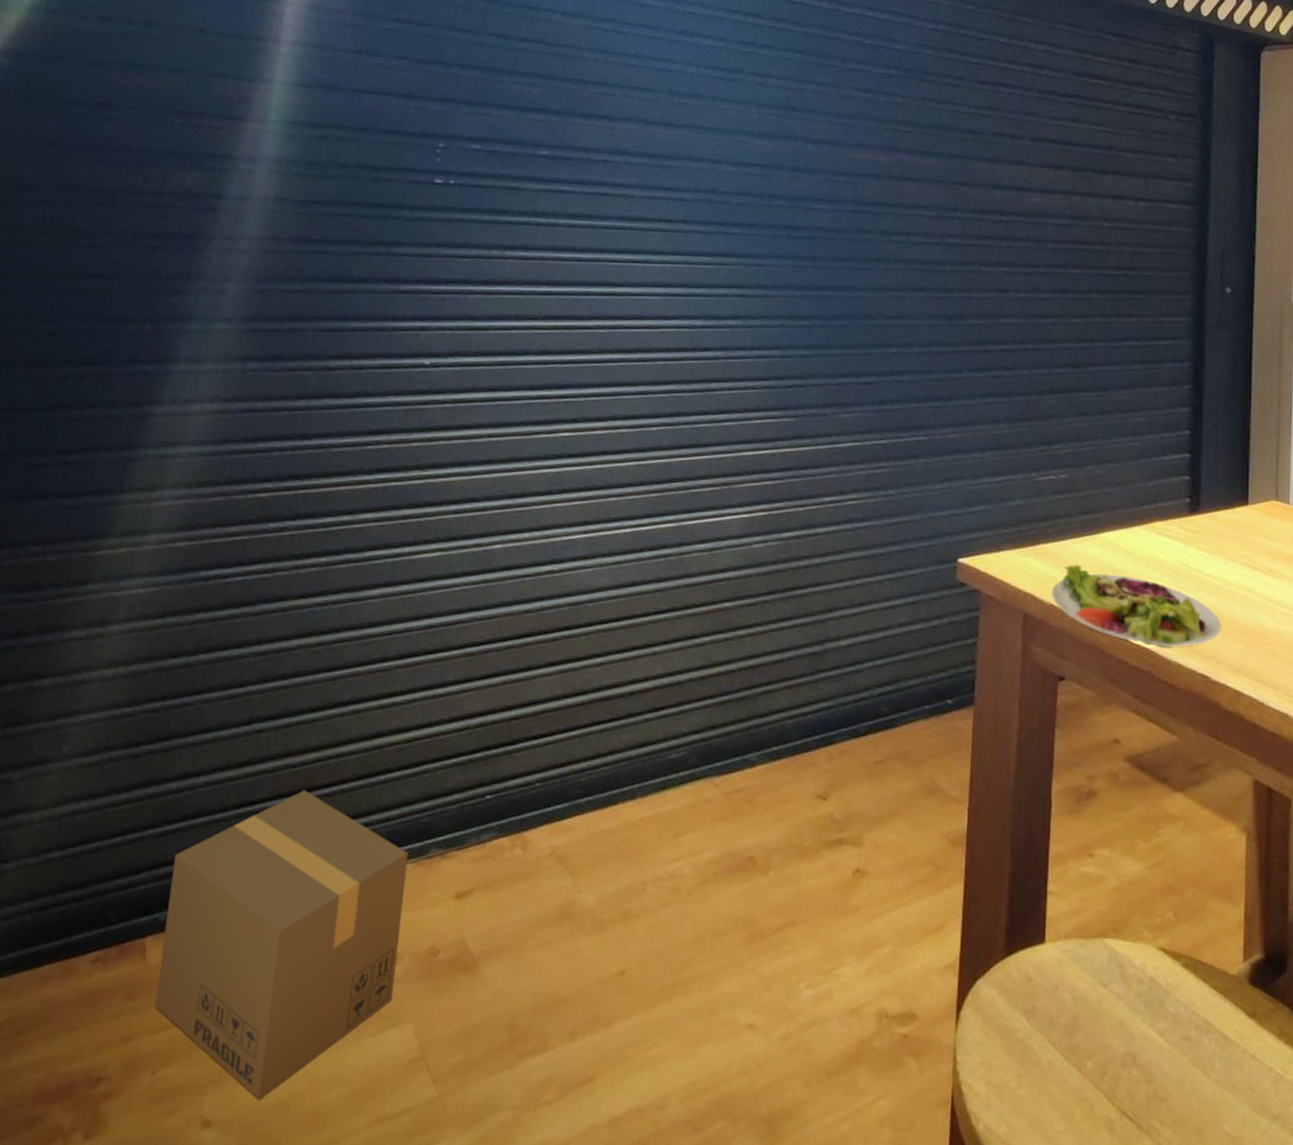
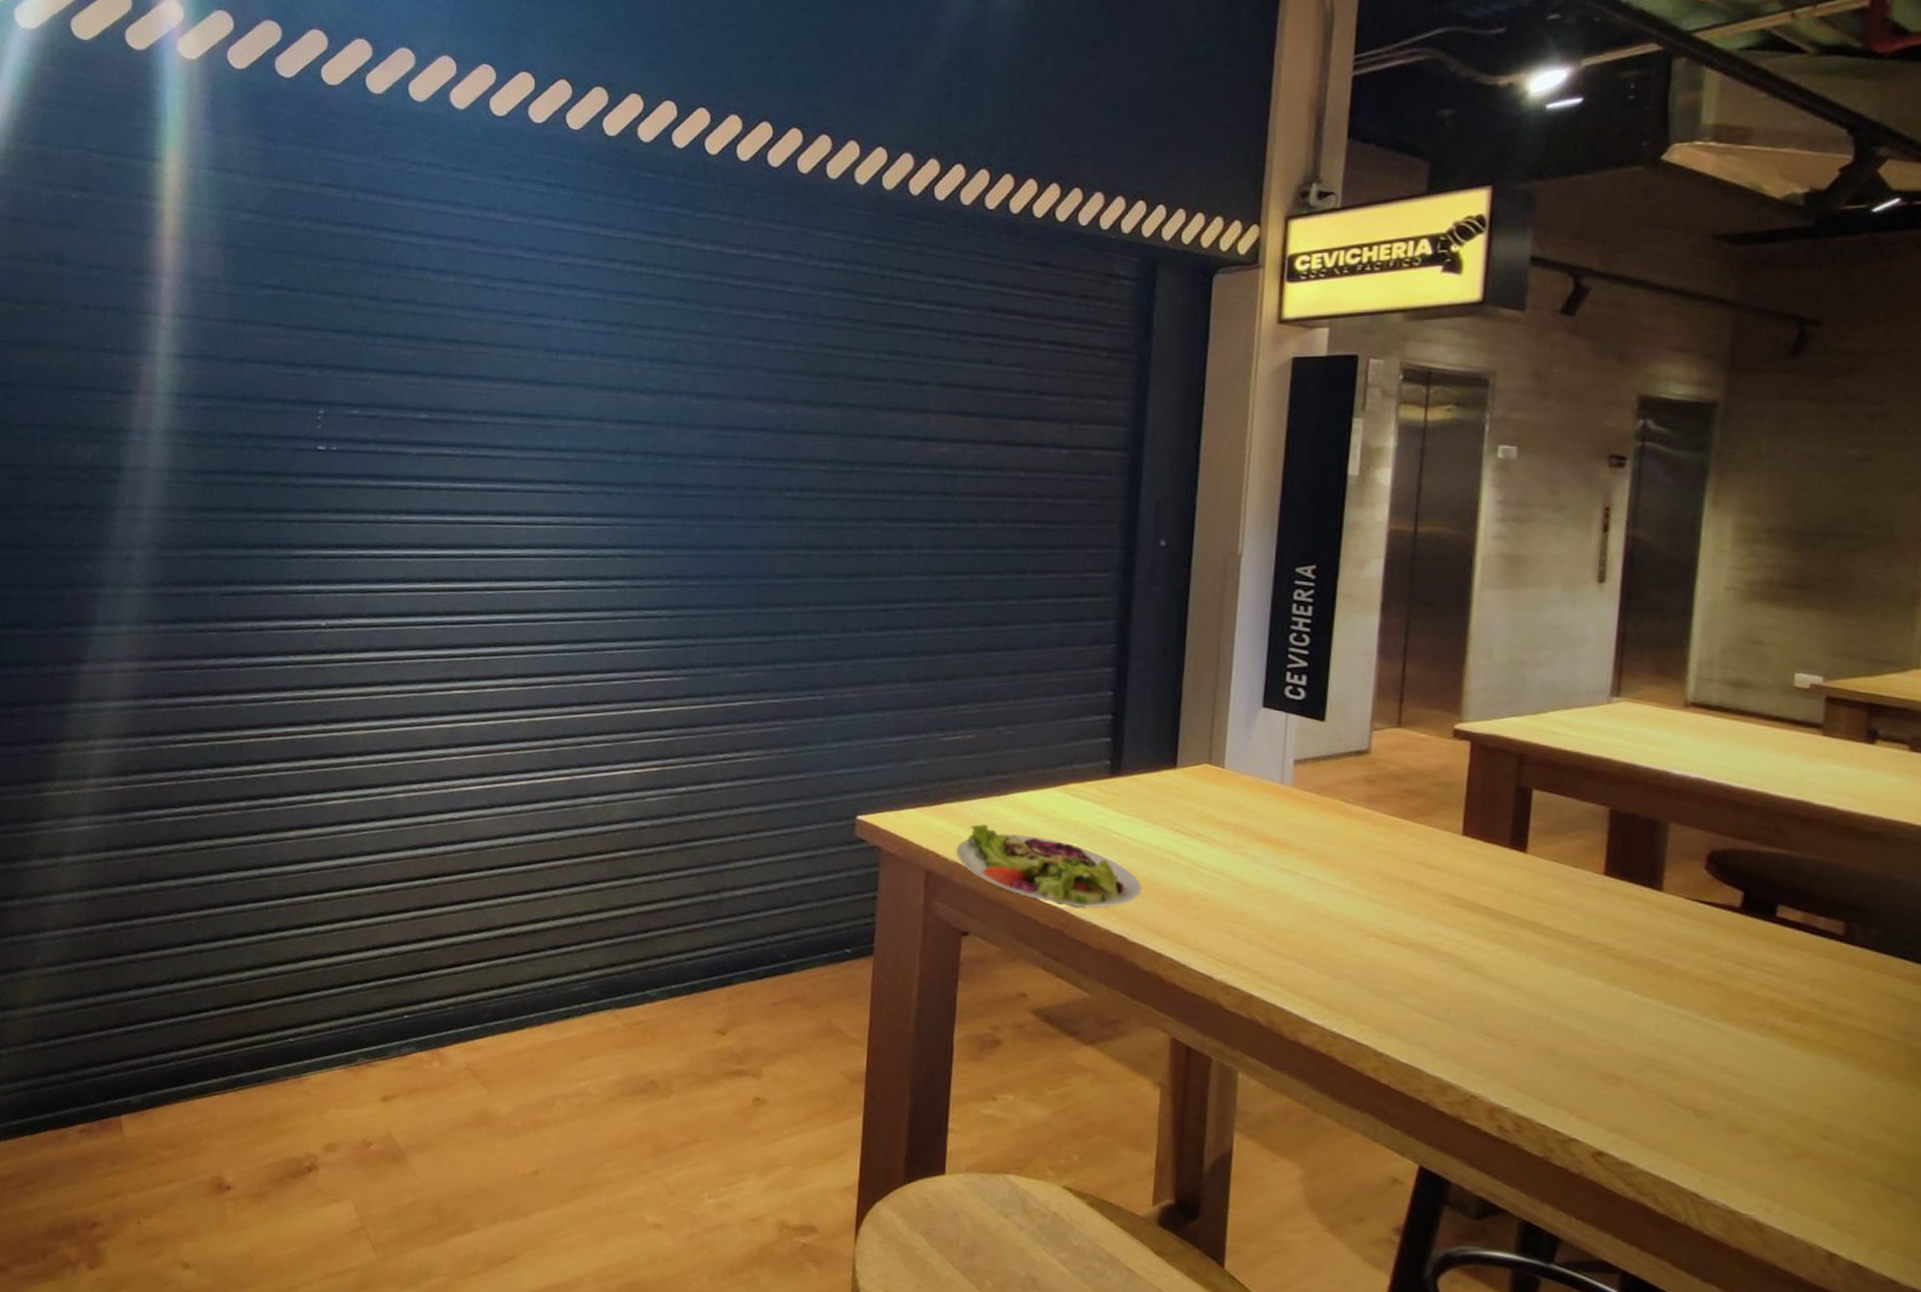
cardboard box: present [154,790,409,1100] -> none [134,1002,338,1251]

